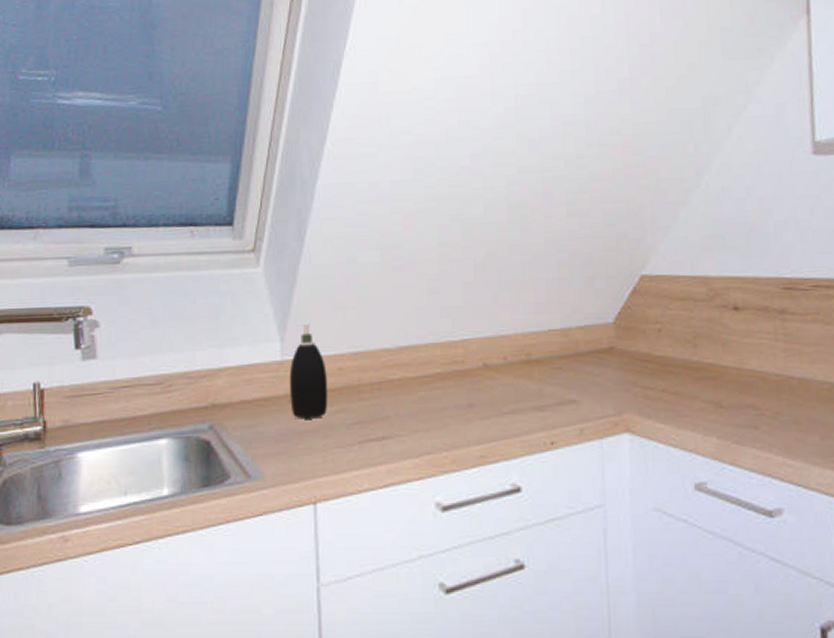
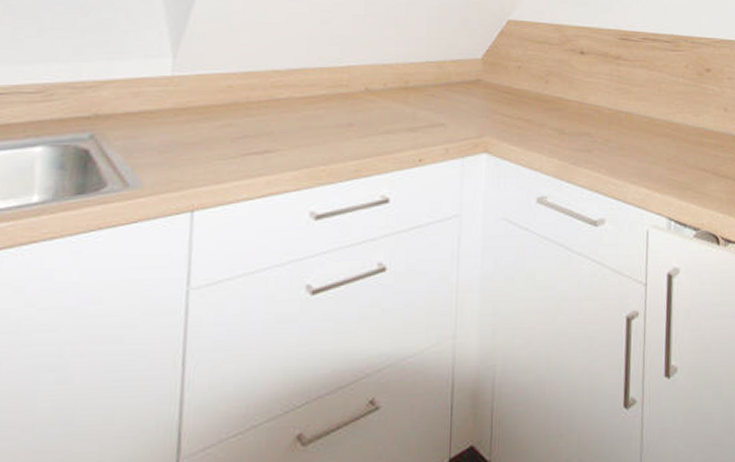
soap dispenser: present [289,323,328,419] -> none [176,42,217,132]

